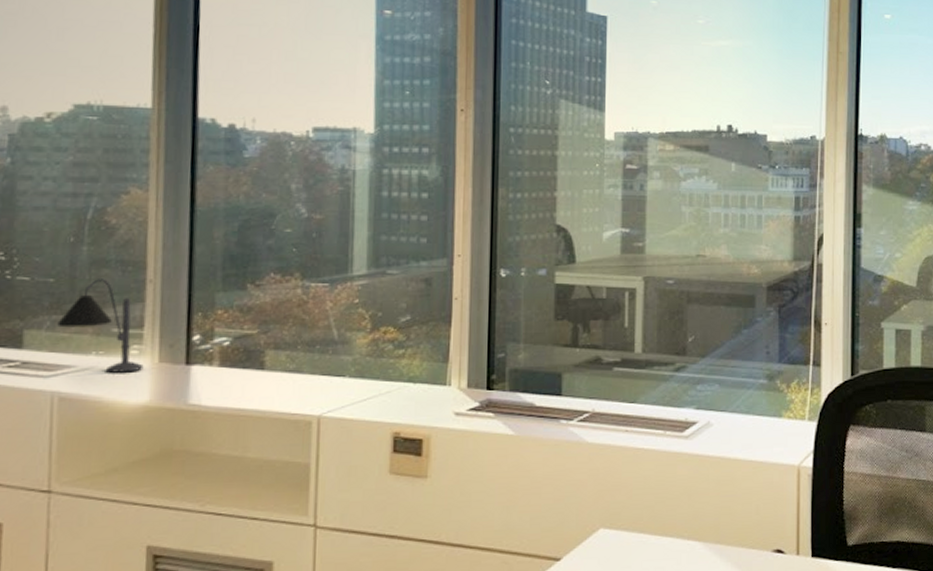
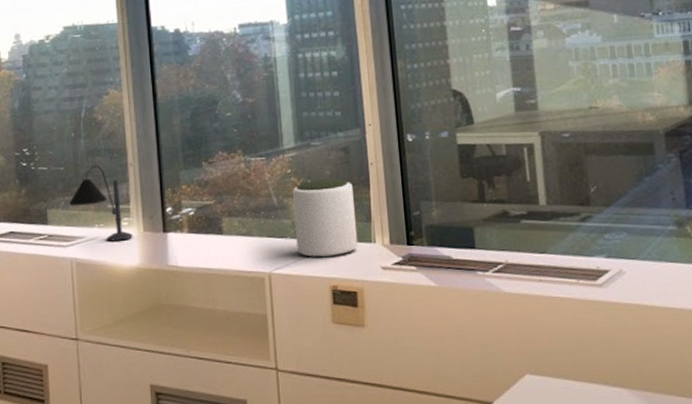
plant pot: none [356,313,431,401] -> present [292,179,358,258]

